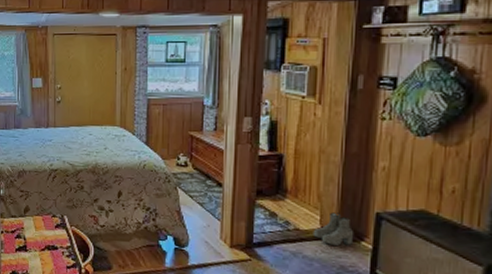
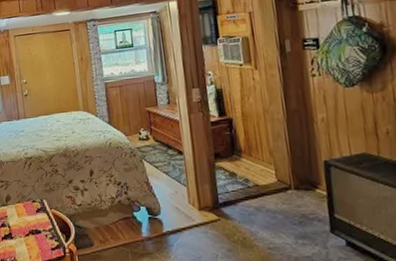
boots: present [313,212,354,247] -> none [271,165,309,197]

